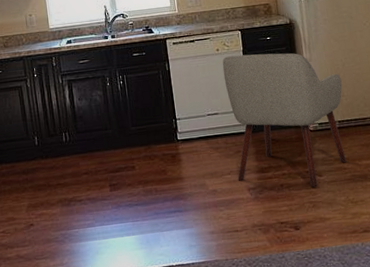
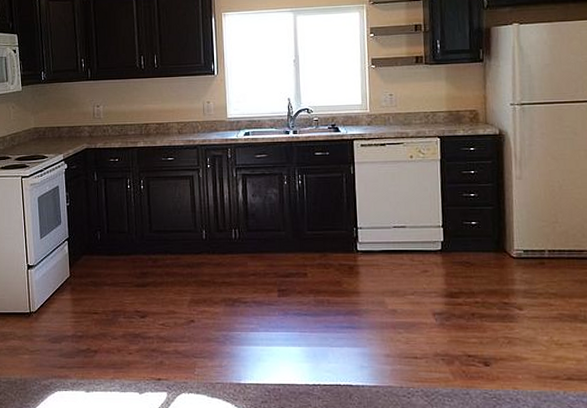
chair: present [222,53,347,187] -> none [415,164,557,321]

